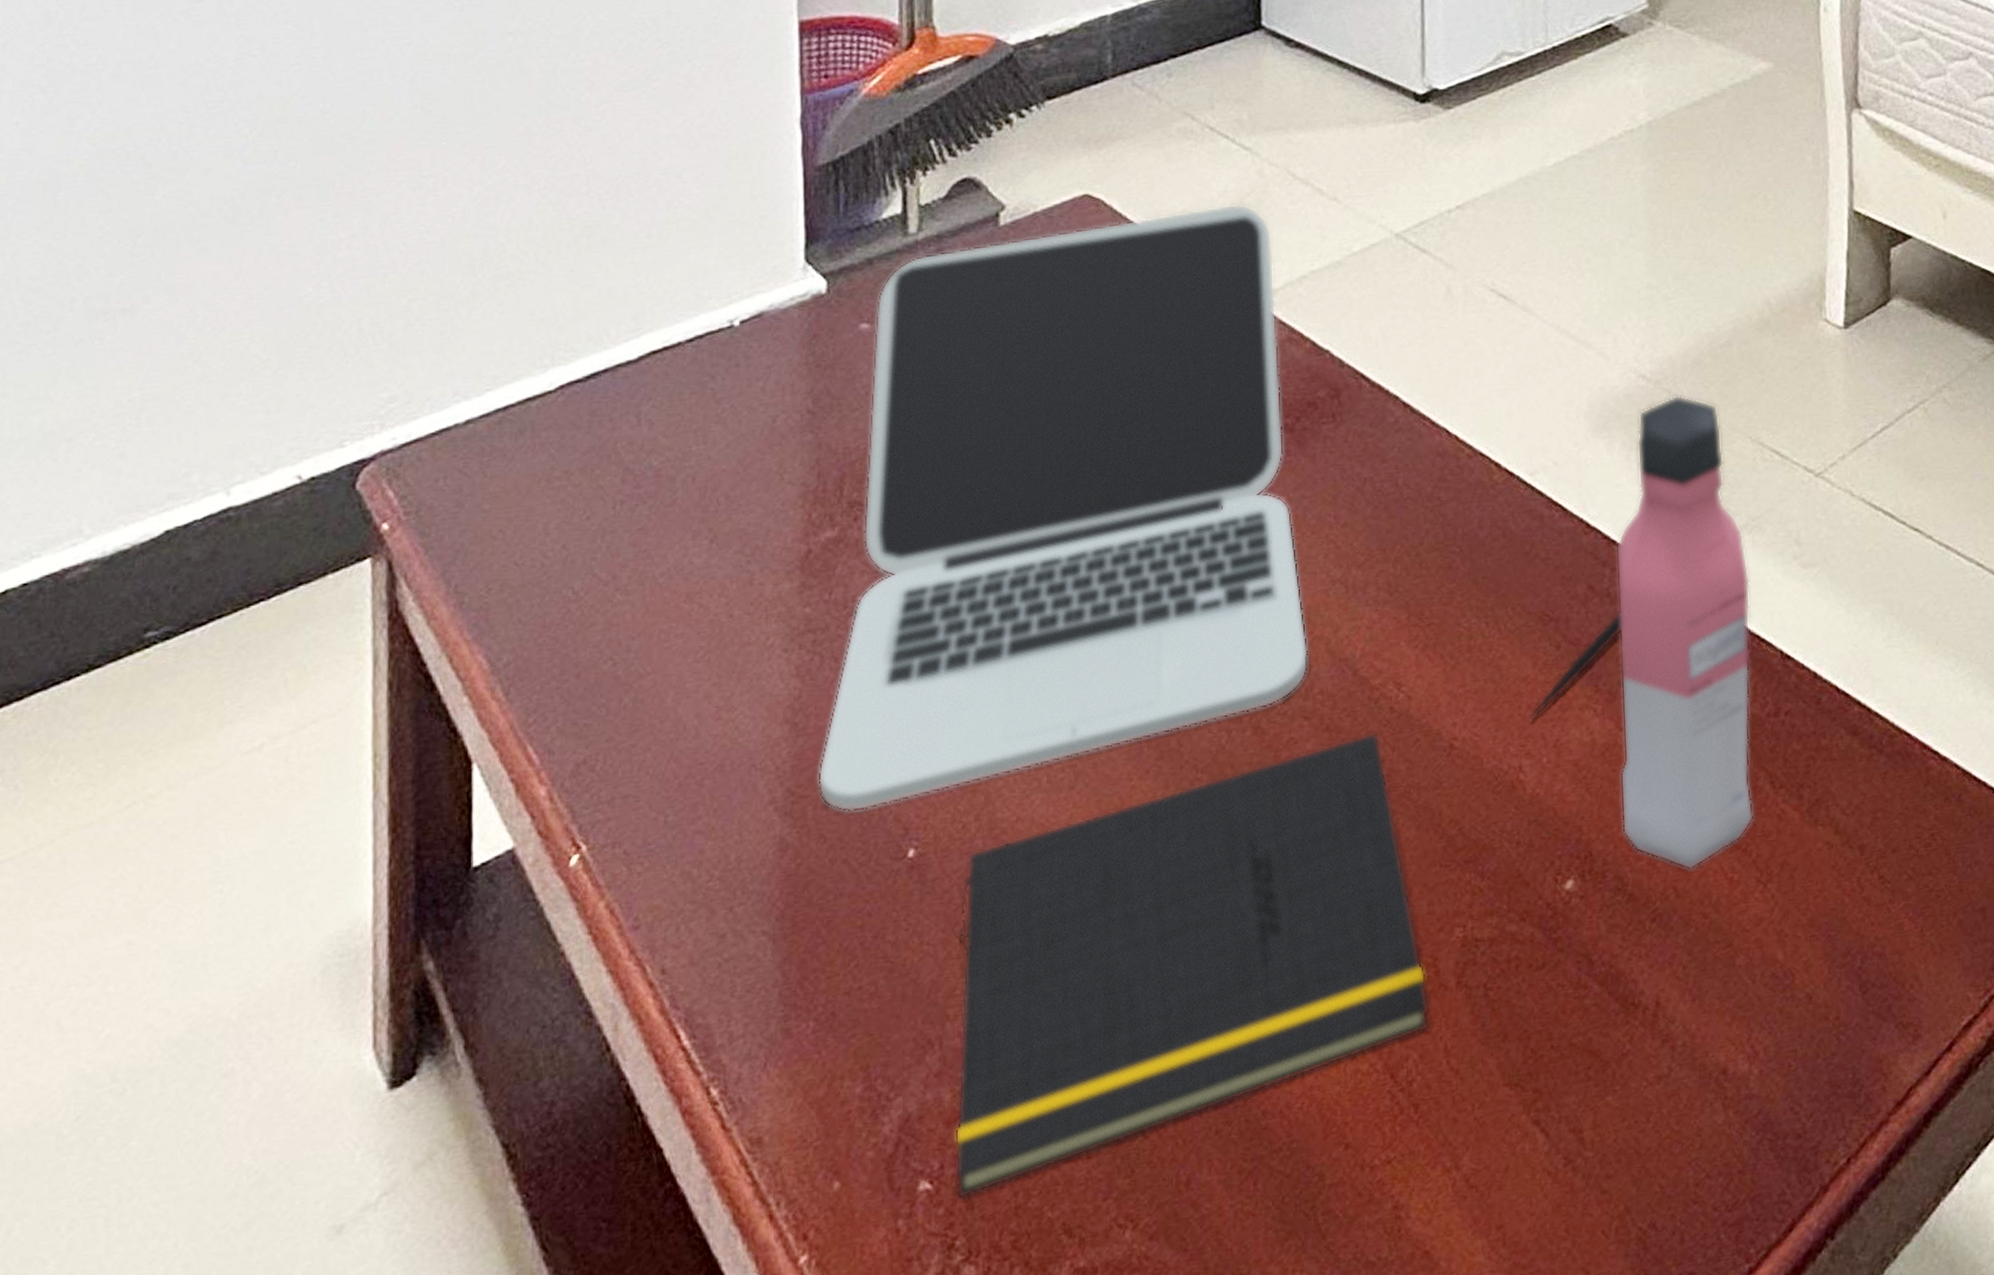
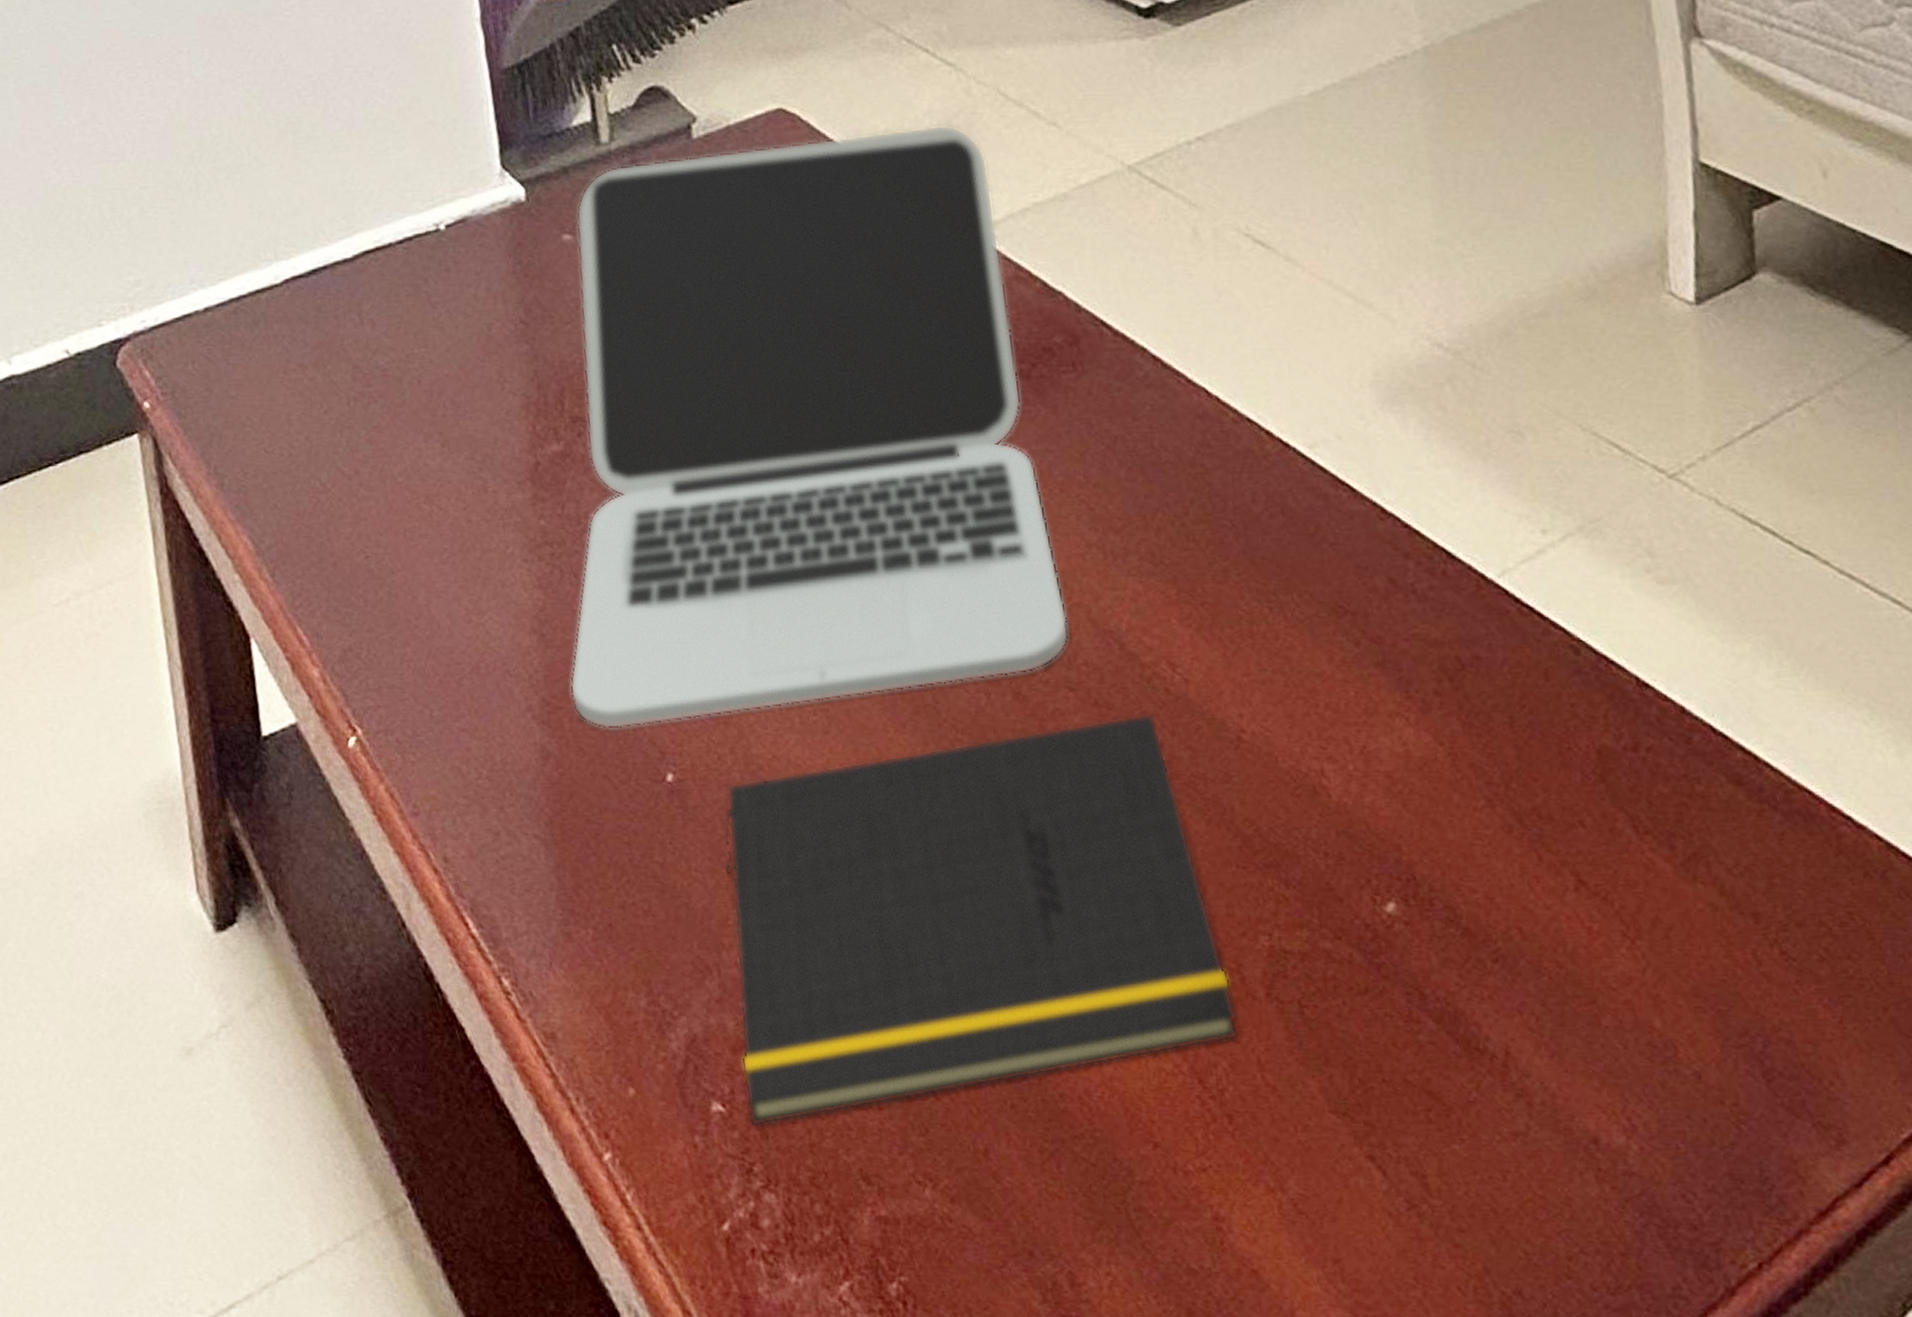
pen: present [1529,610,1623,719] -> none [1328,610,1434,720]
water bottle: present [1616,395,1753,870] -> none [1419,369,1613,911]

